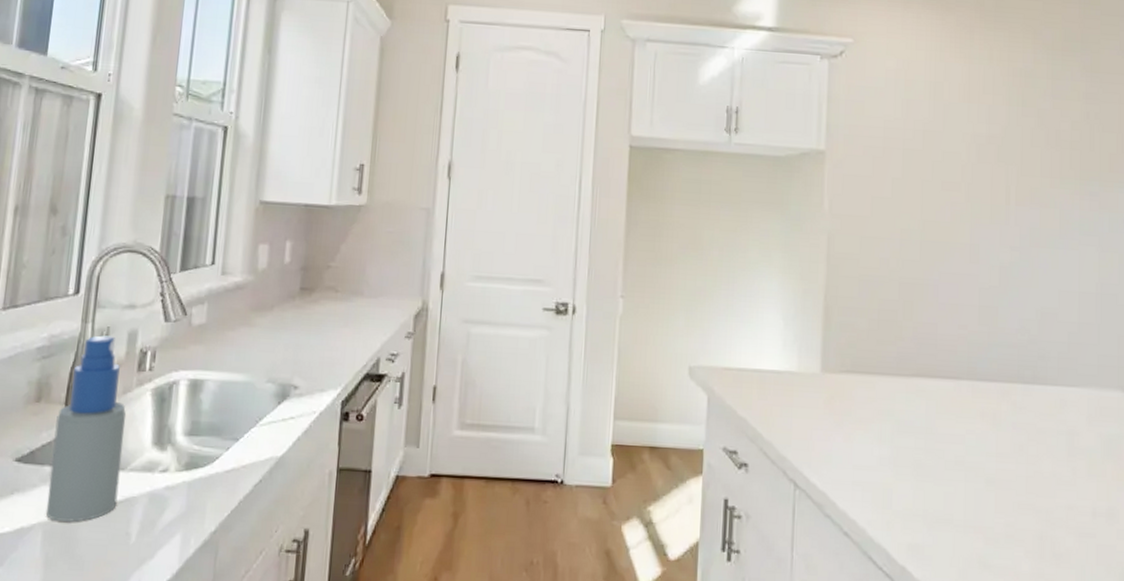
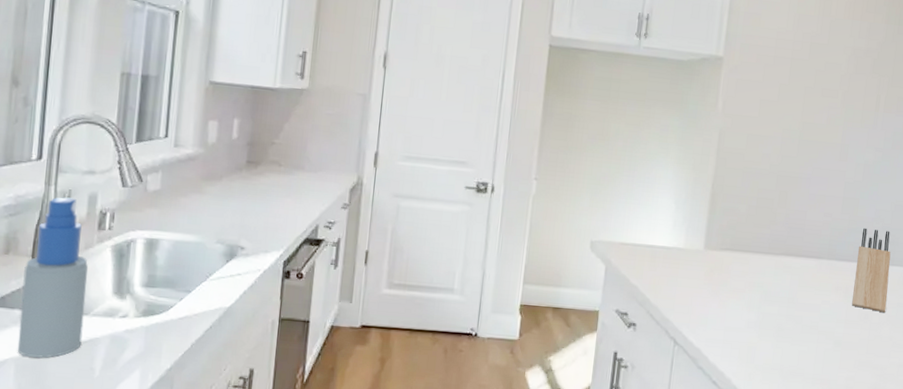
knife block: none [1002,340,1044,442] -> present [852,227,891,312]

